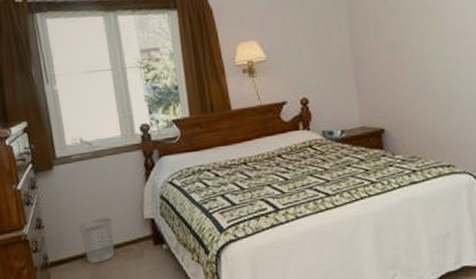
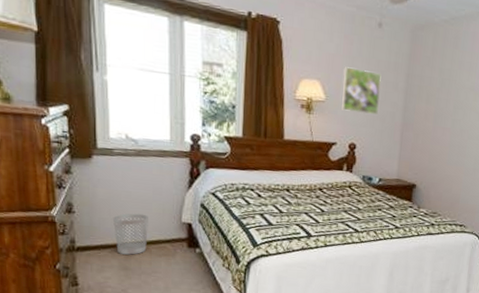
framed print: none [279,17,325,66] -> present [342,66,382,114]

